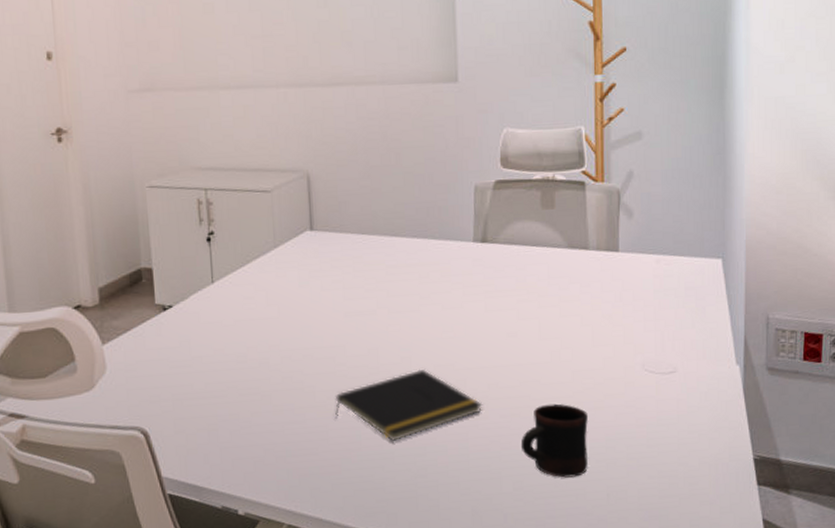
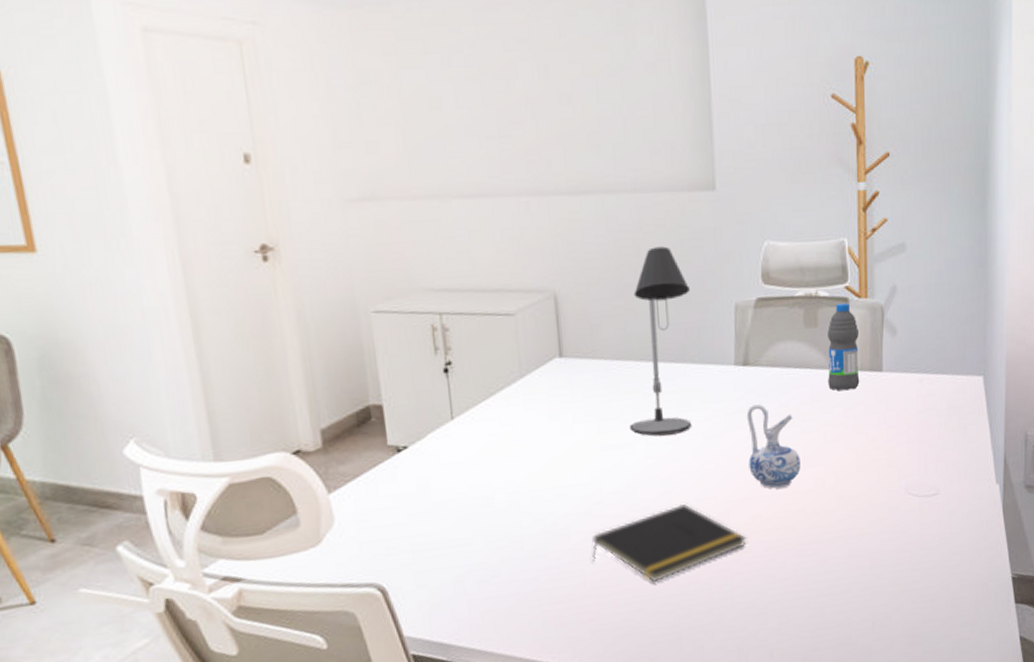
desk lamp: none [373,132,433,305] -> present [630,246,691,437]
ceramic pitcher: none [484,279,537,359] -> present [746,404,801,489]
mug: present [520,403,588,478] -> none [786,533,853,609]
water bottle: none [564,187,596,269] -> present [827,303,860,391]

